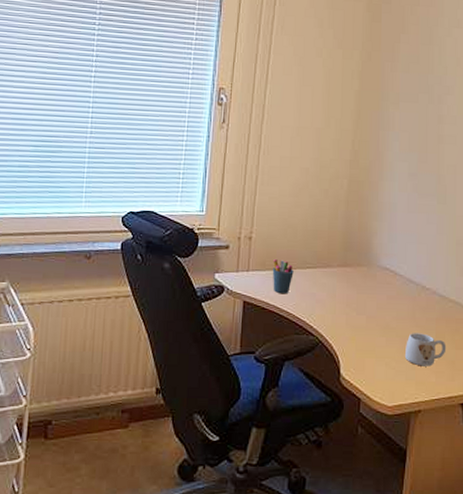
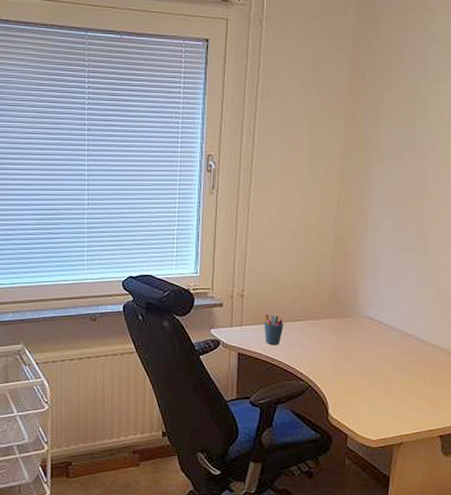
mug: present [404,333,447,367] -> none [388,375,427,404]

